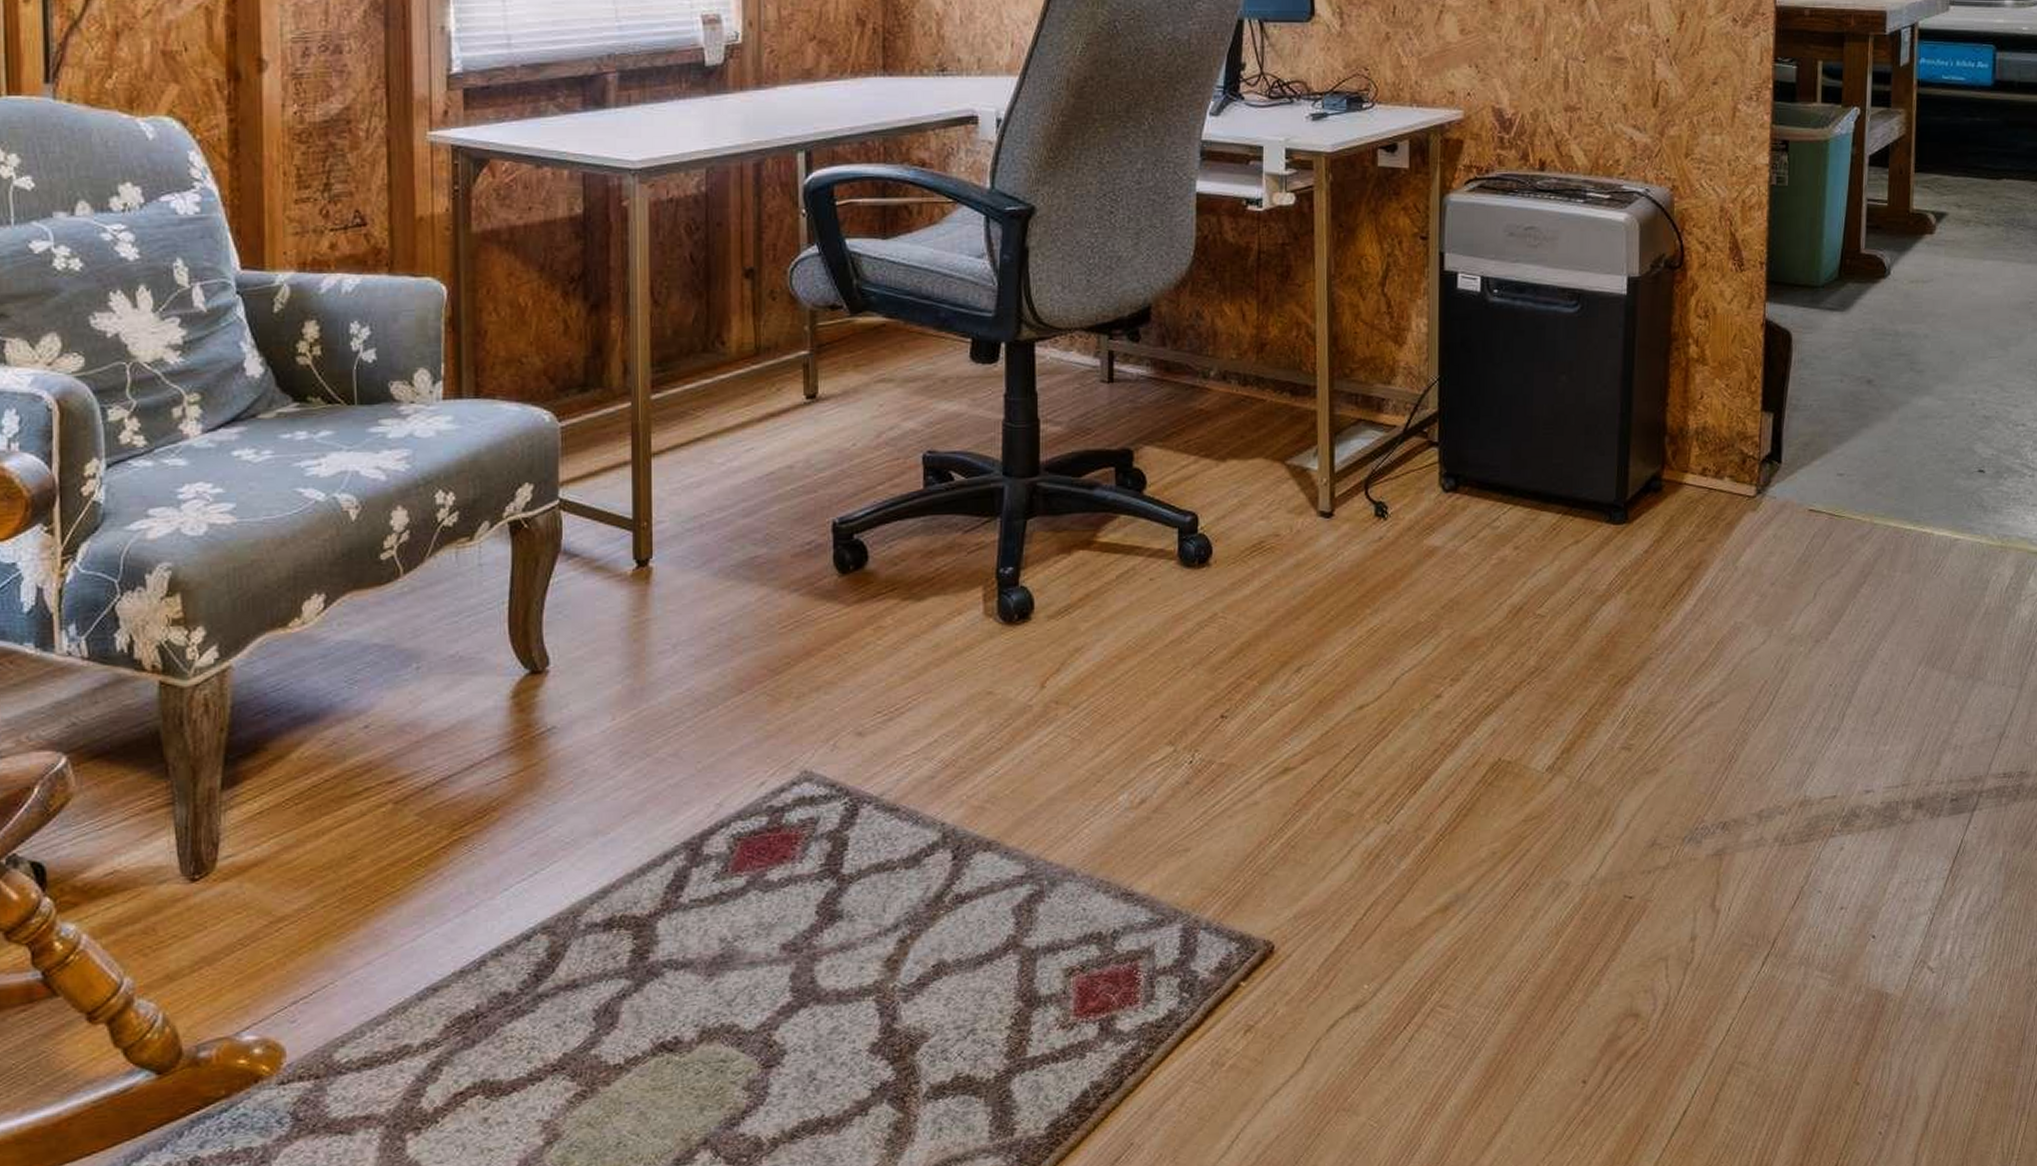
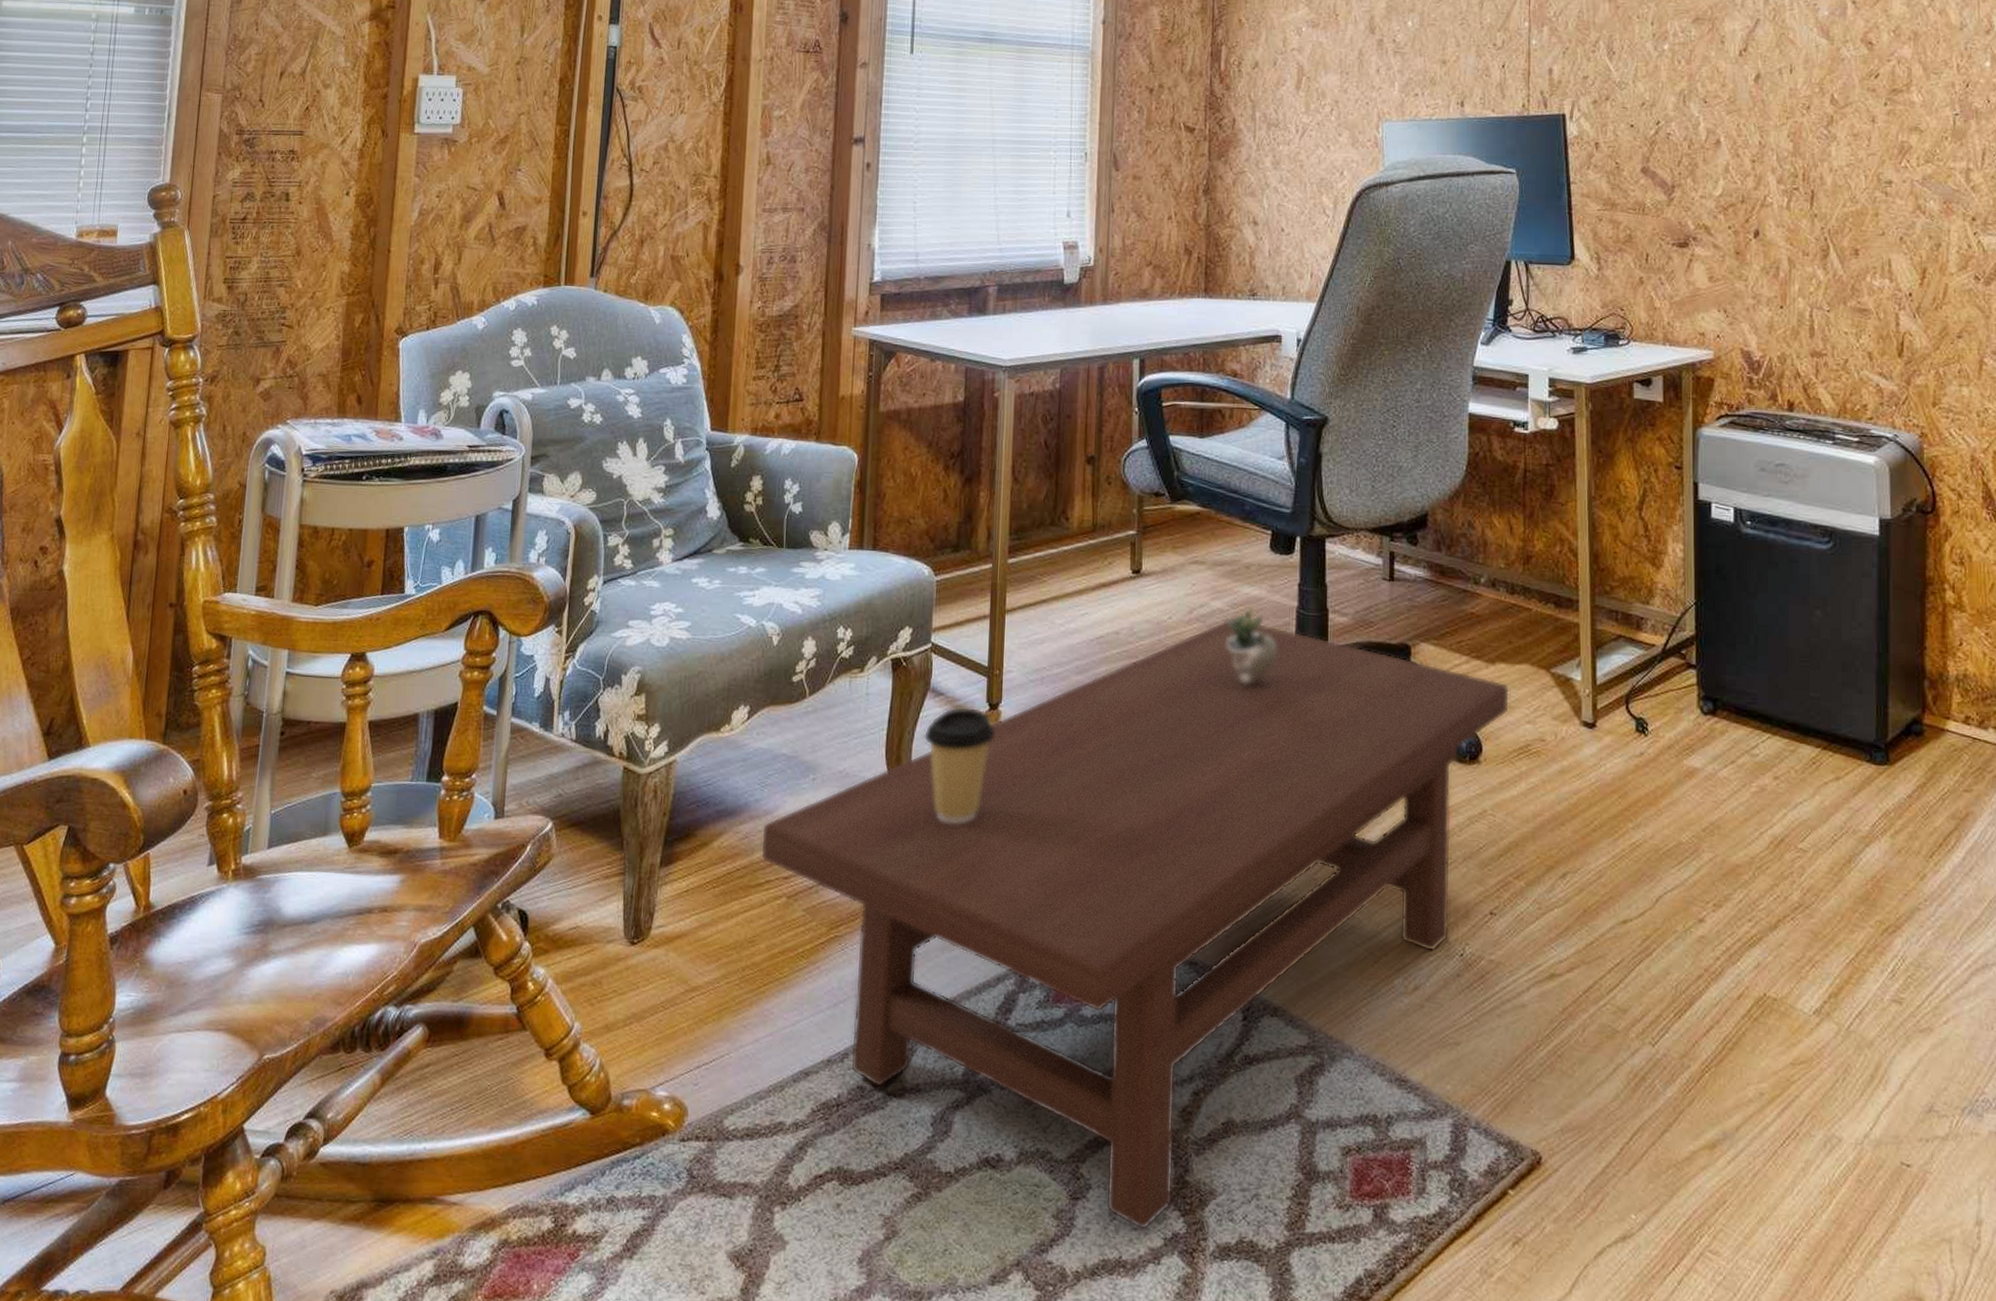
coffee table: none [353,439,1243,1086] -> present [760,618,1510,1231]
coffee cup: none [555,566,647,698] -> present [923,706,995,824]
succulent plant: none [919,423,995,510] -> present [1225,605,1290,686]

